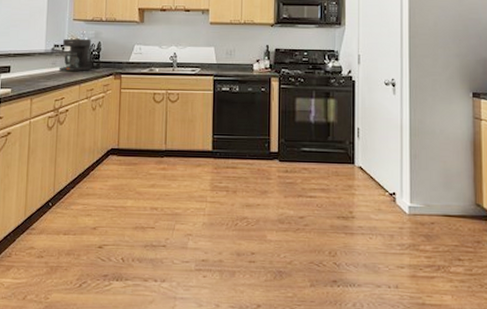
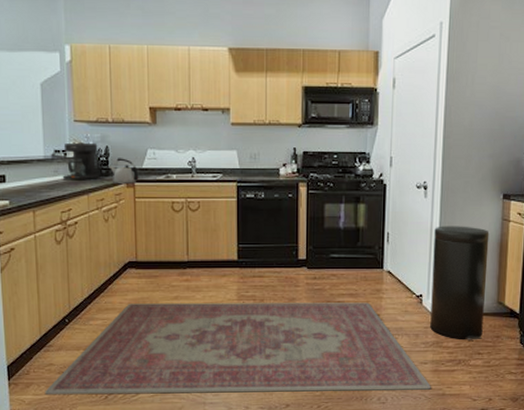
rug: none [23,190,410,298] -> present [45,302,431,395]
kettle: none [99,52,126,77] -> present [108,158,139,185]
pedal bin: none [405,122,462,245] -> present [430,226,490,340]

